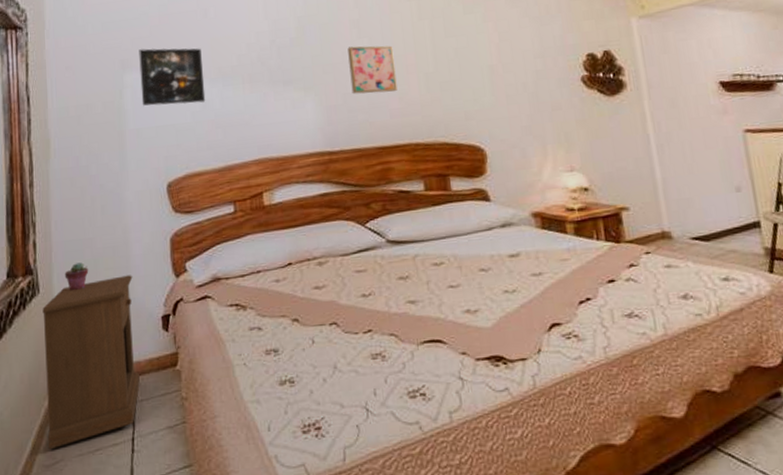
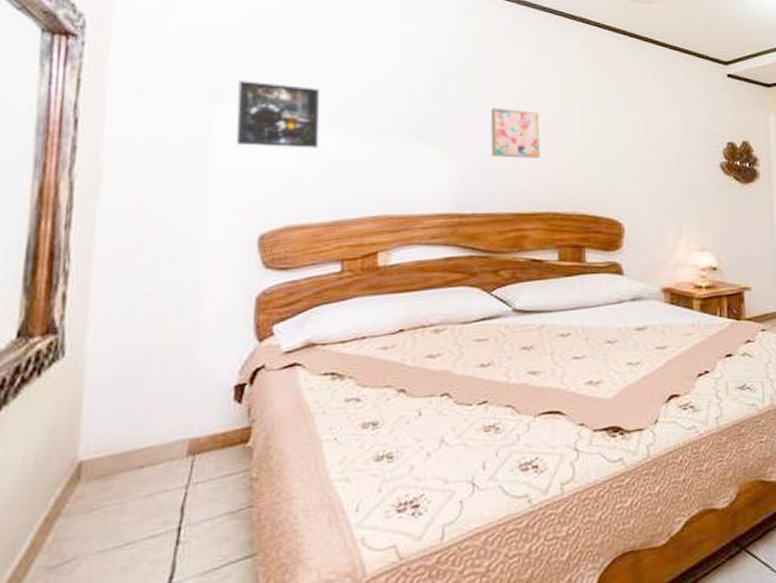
nightstand: present [42,275,140,450] -> none [56,337,201,548]
potted succulent: present [64,262,89,291] -> none [104,321,140,355]

